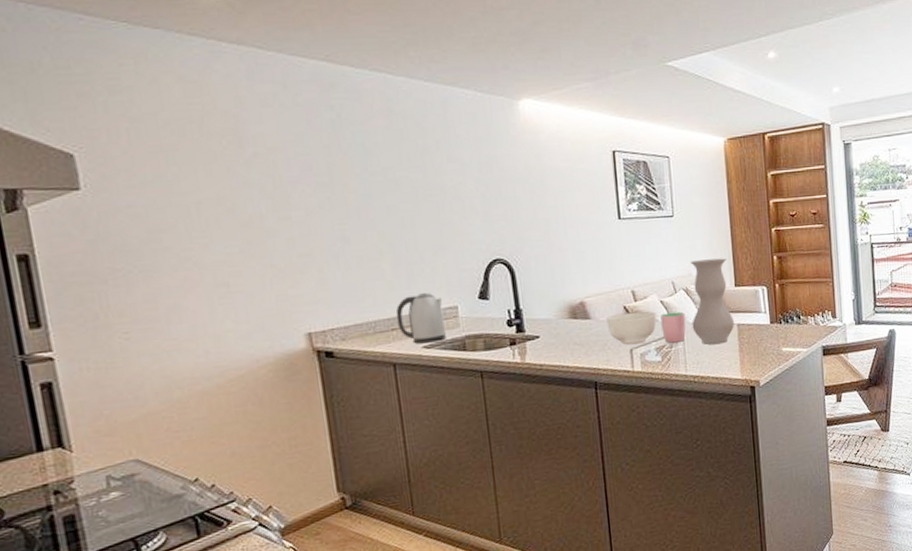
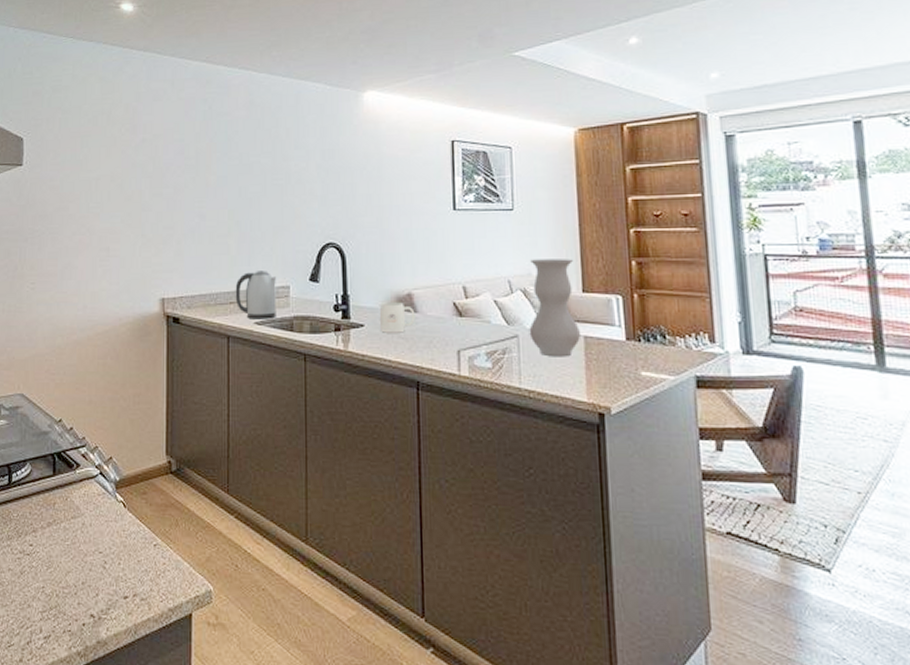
mug: none [554,311,589,342] -> present [380,302,415,333]
bowl: present [606,311,657,345] -> none [434,310,489,346]
cup: present [660,311,687,343] -> none [493,314,523,349]

